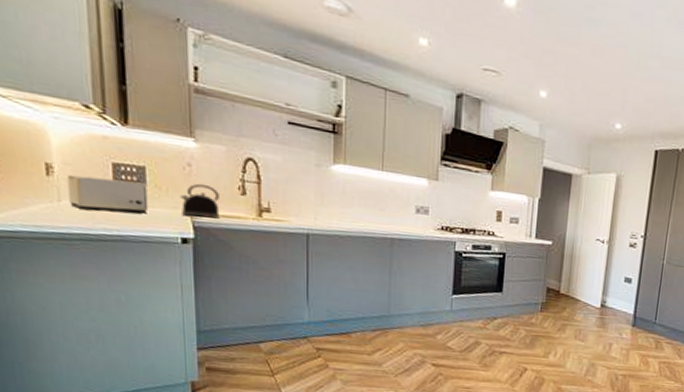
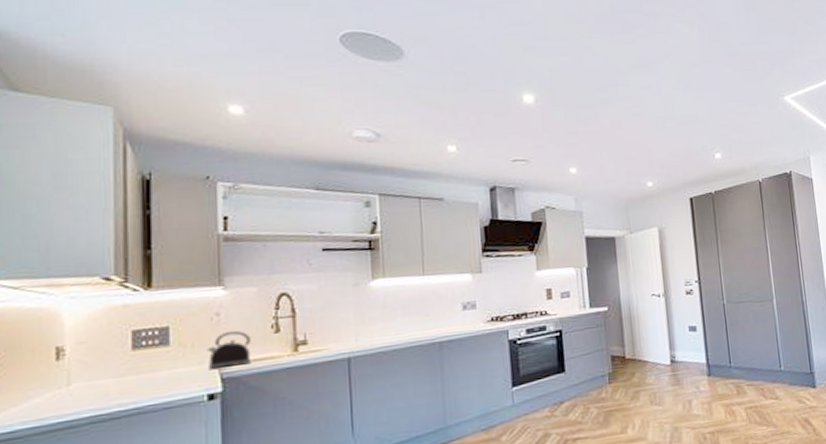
toaster: present [67,174,149,214] -> none [80,344,171,390]

